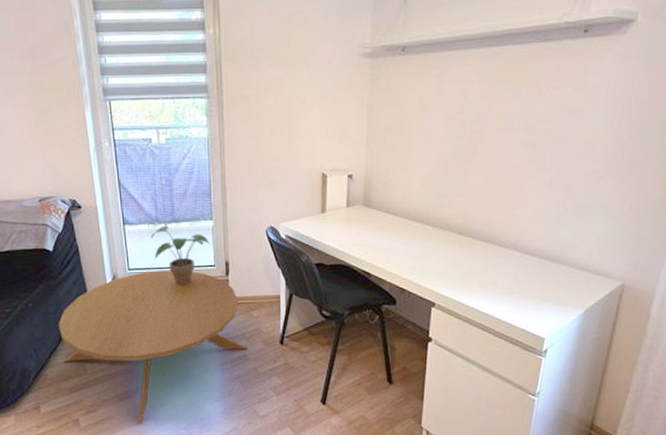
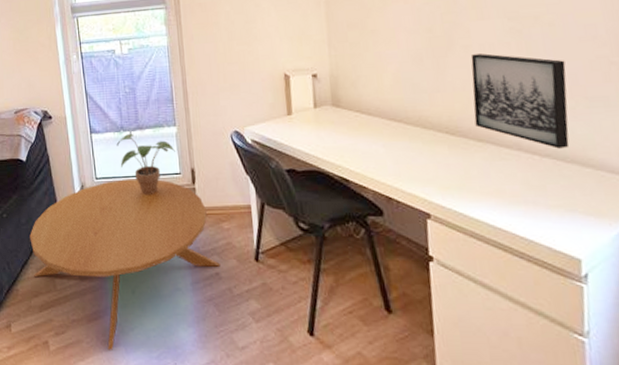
wall art: none [483,163,565,249] -> present [470,53,570,149]

